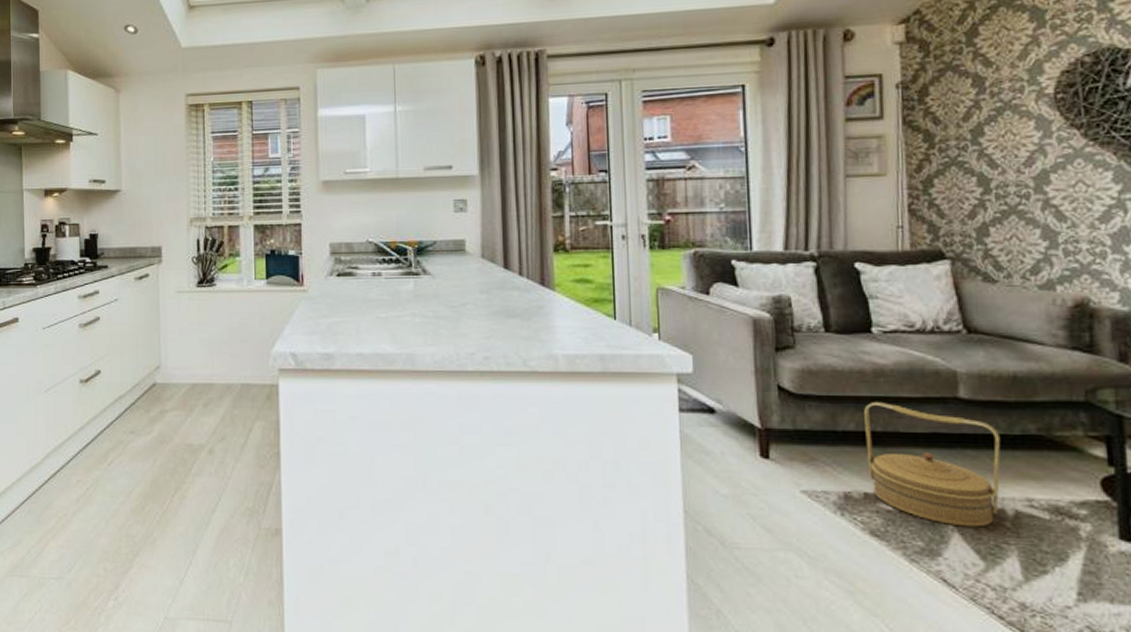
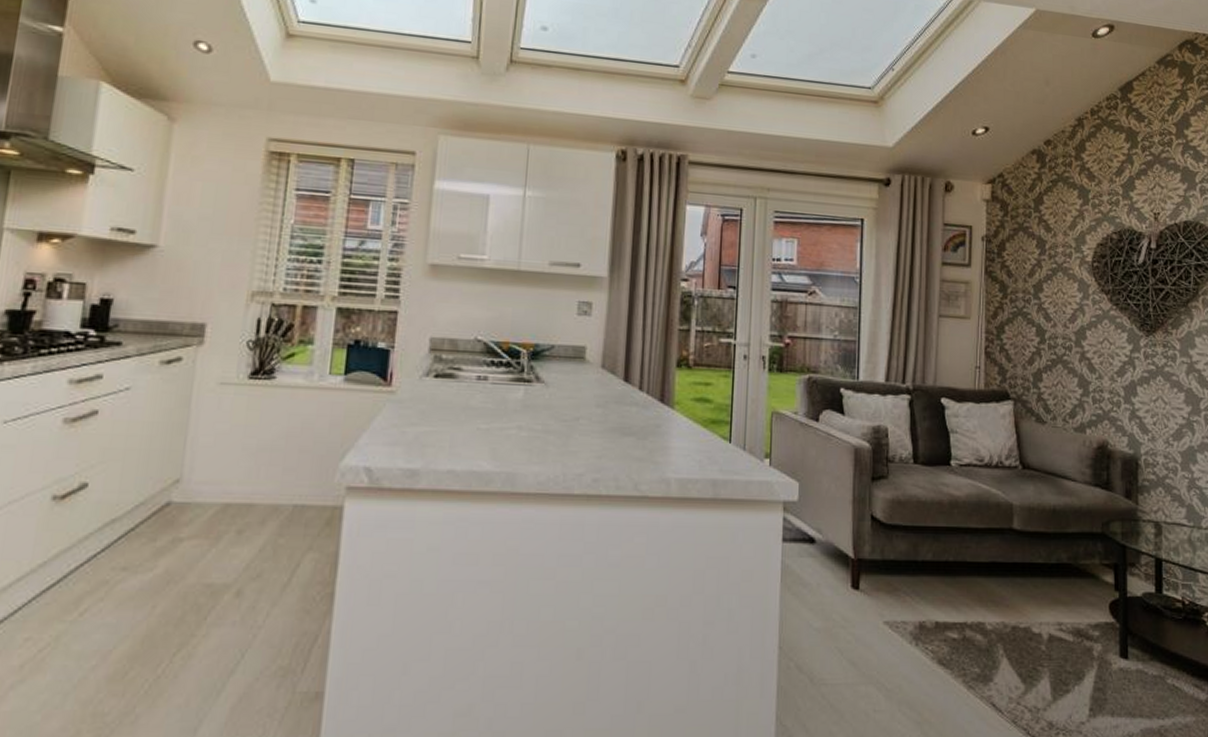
basket: present [864,401,1001,528] -> none [940,531,1042,652]

